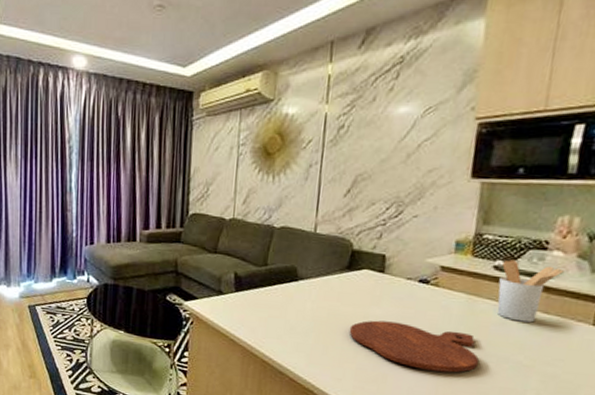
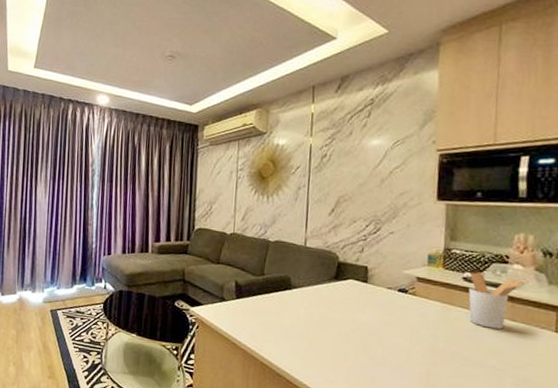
cutting board: present [349,320,480,373] -> none [339,326,458,376]

